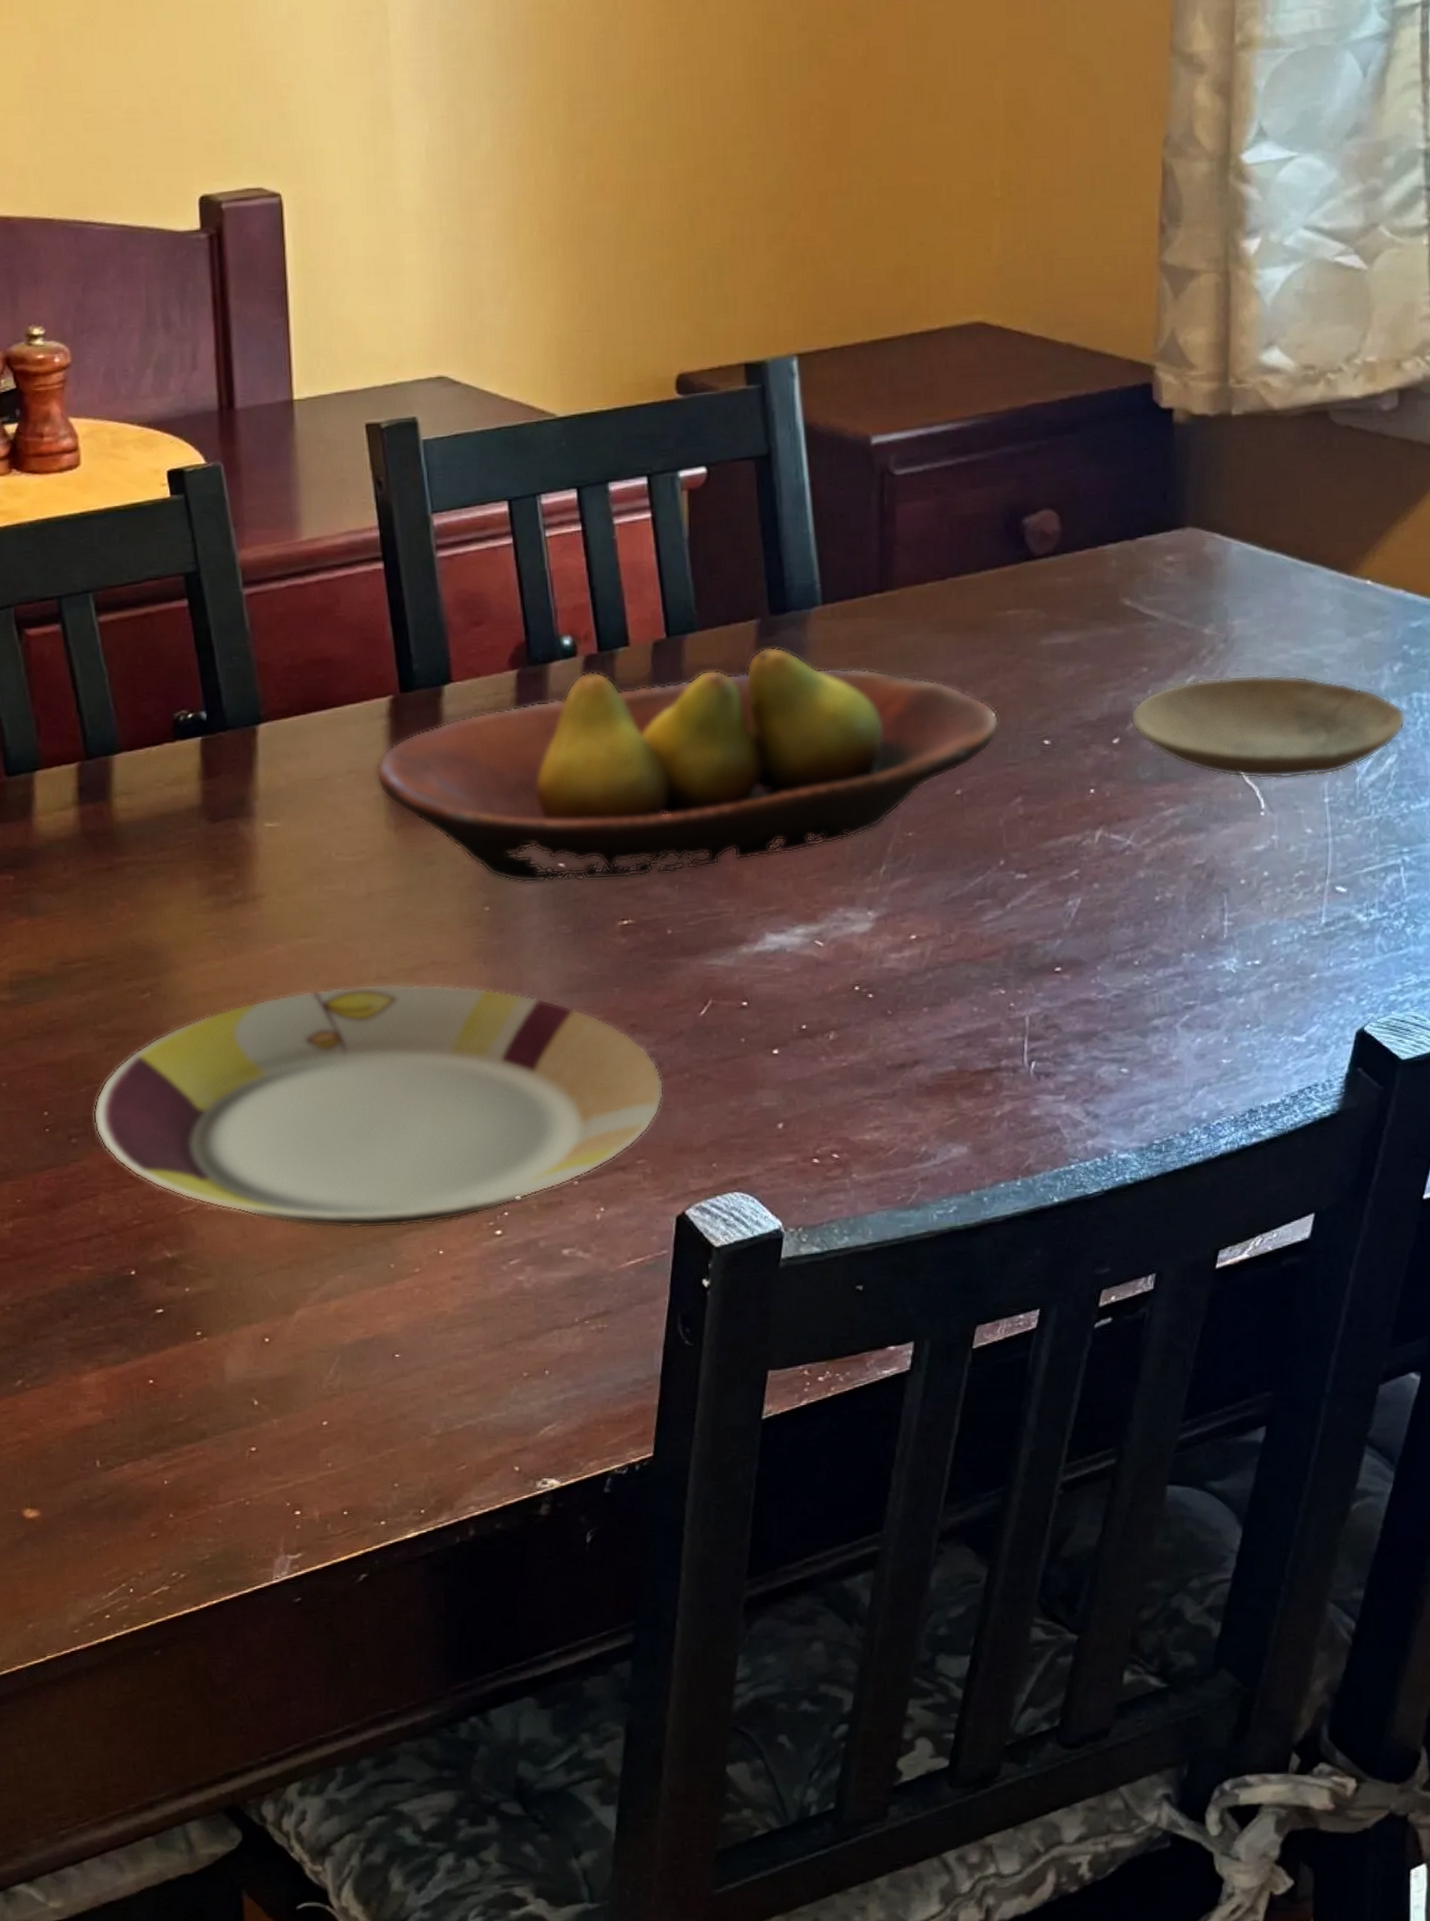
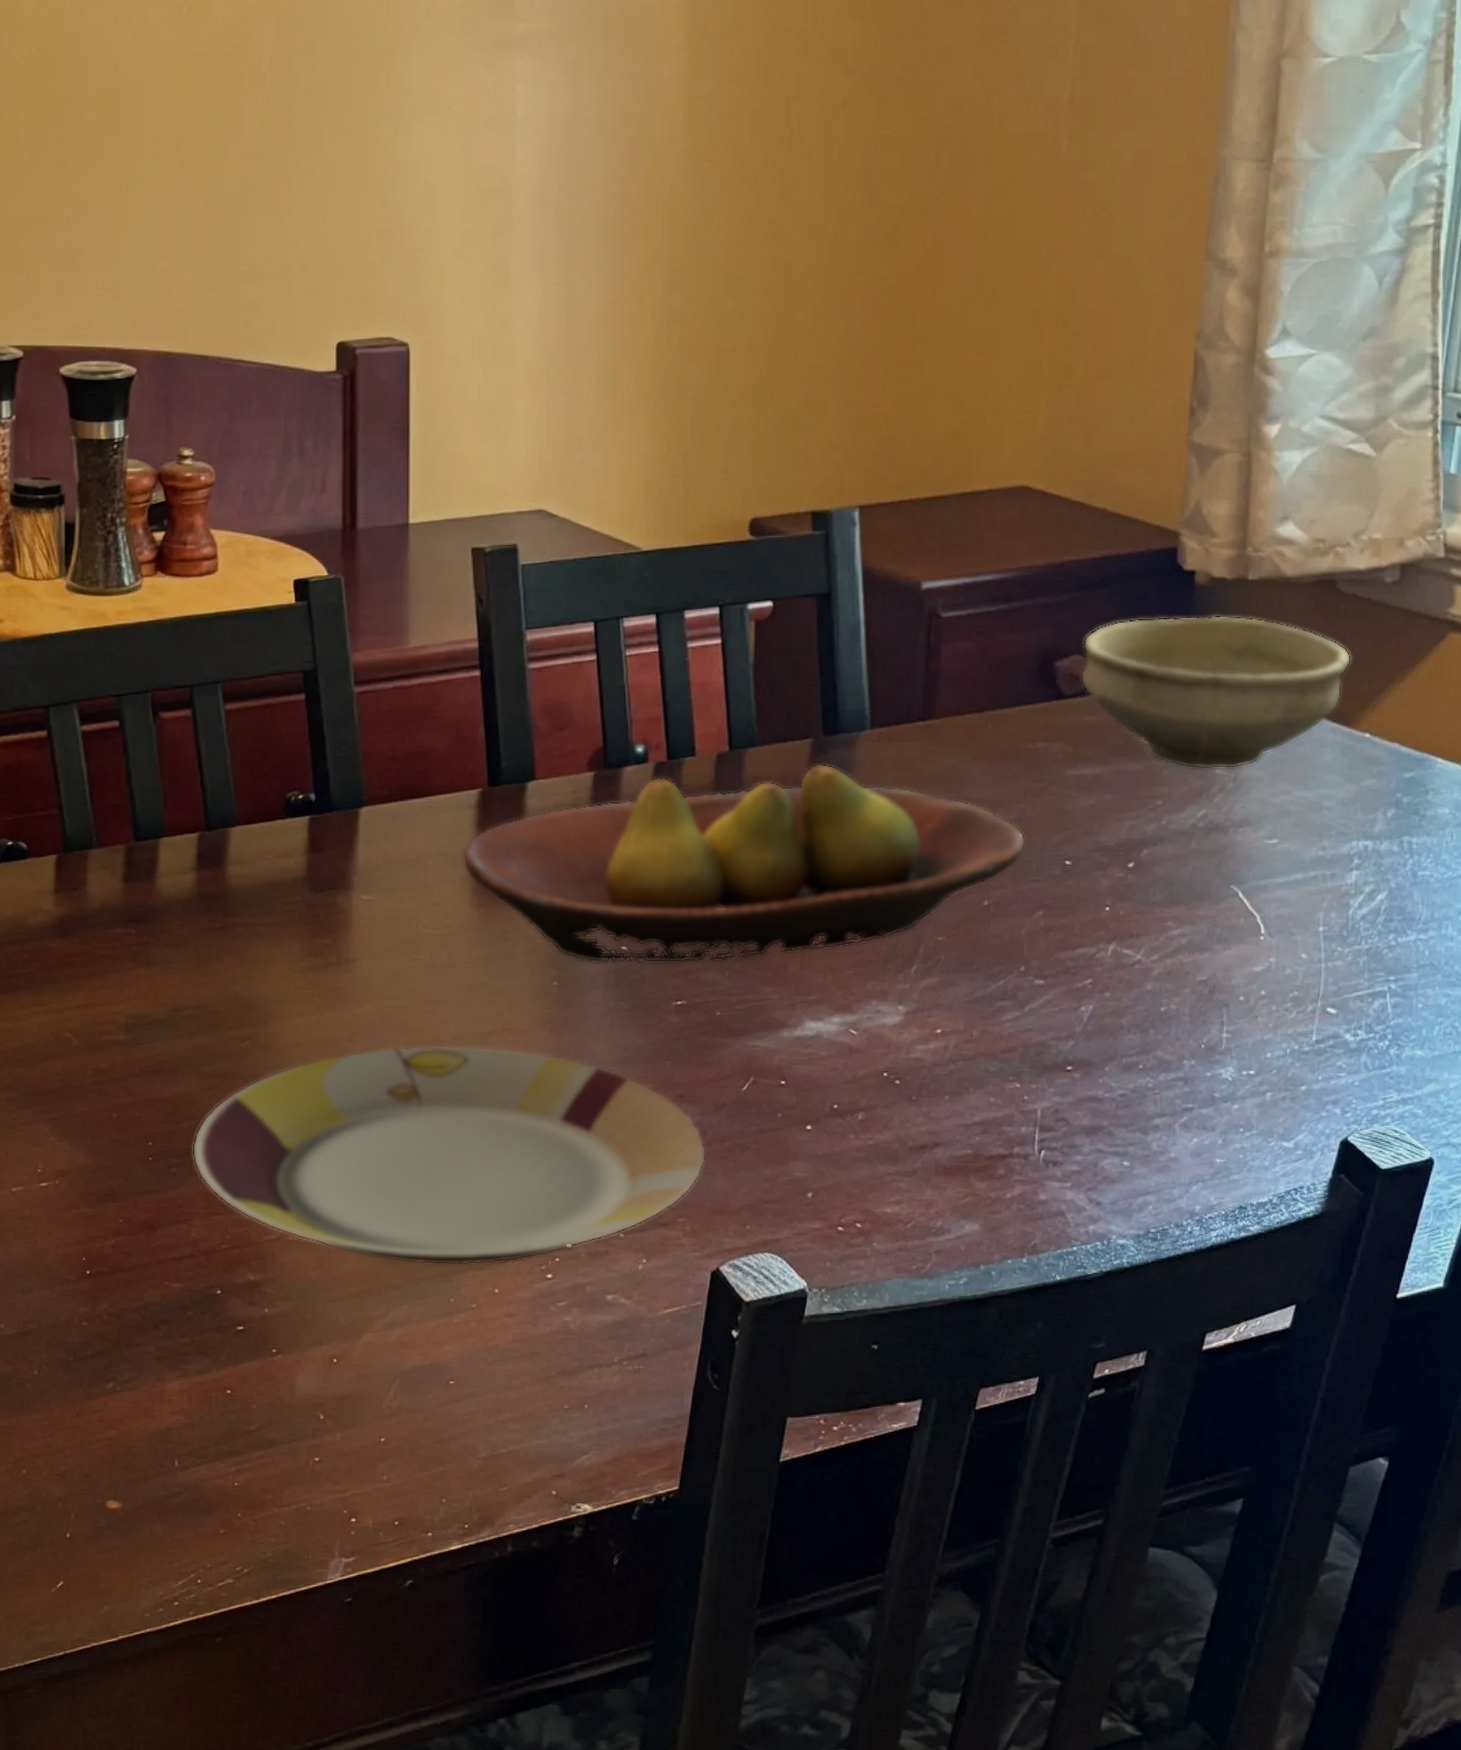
bowl: none [1051,456,1348,631] -> present [1080,615,1351,770]
plate: present [1130,674,1406,779] -> none [1145,812,1397,907]

